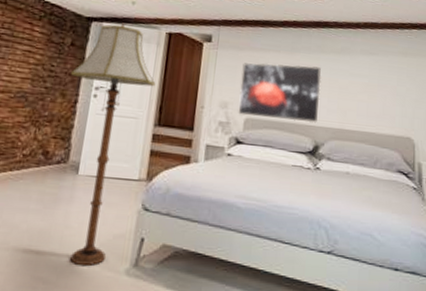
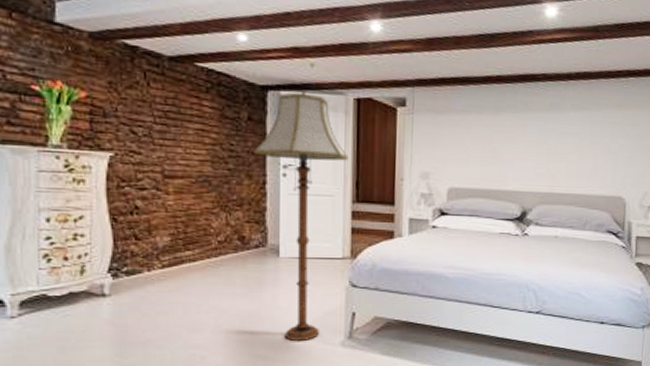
wall art: present [238,63,322,123] -> none [440,126,529,189]

